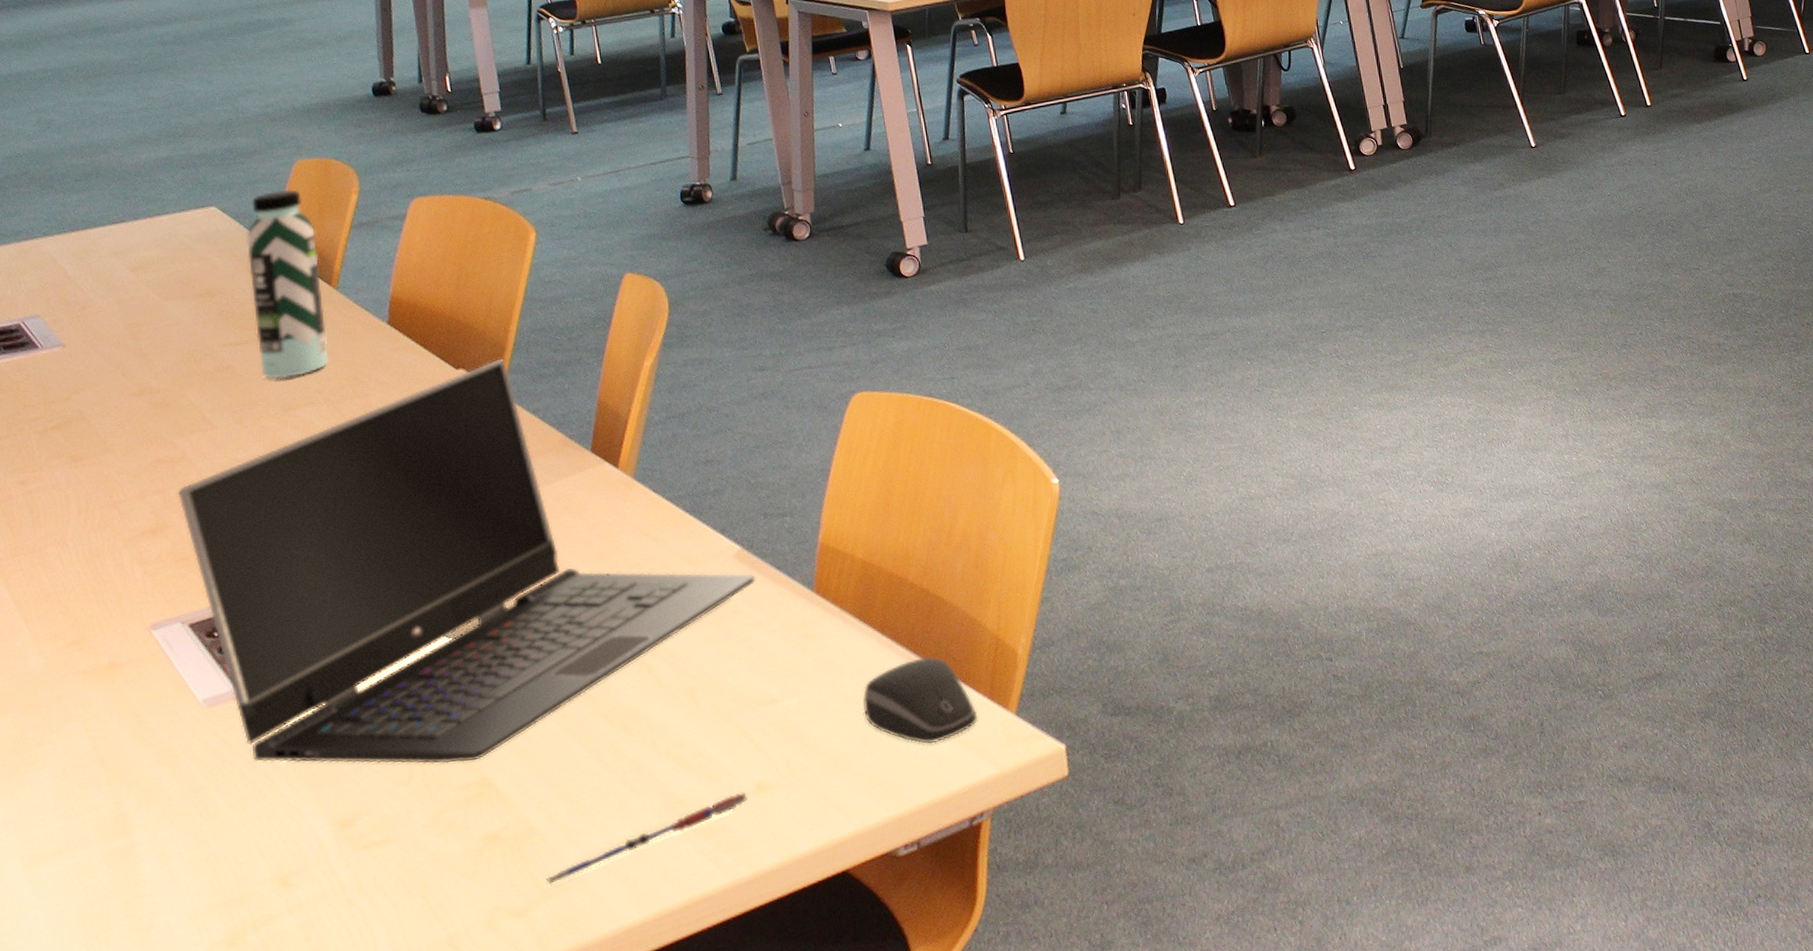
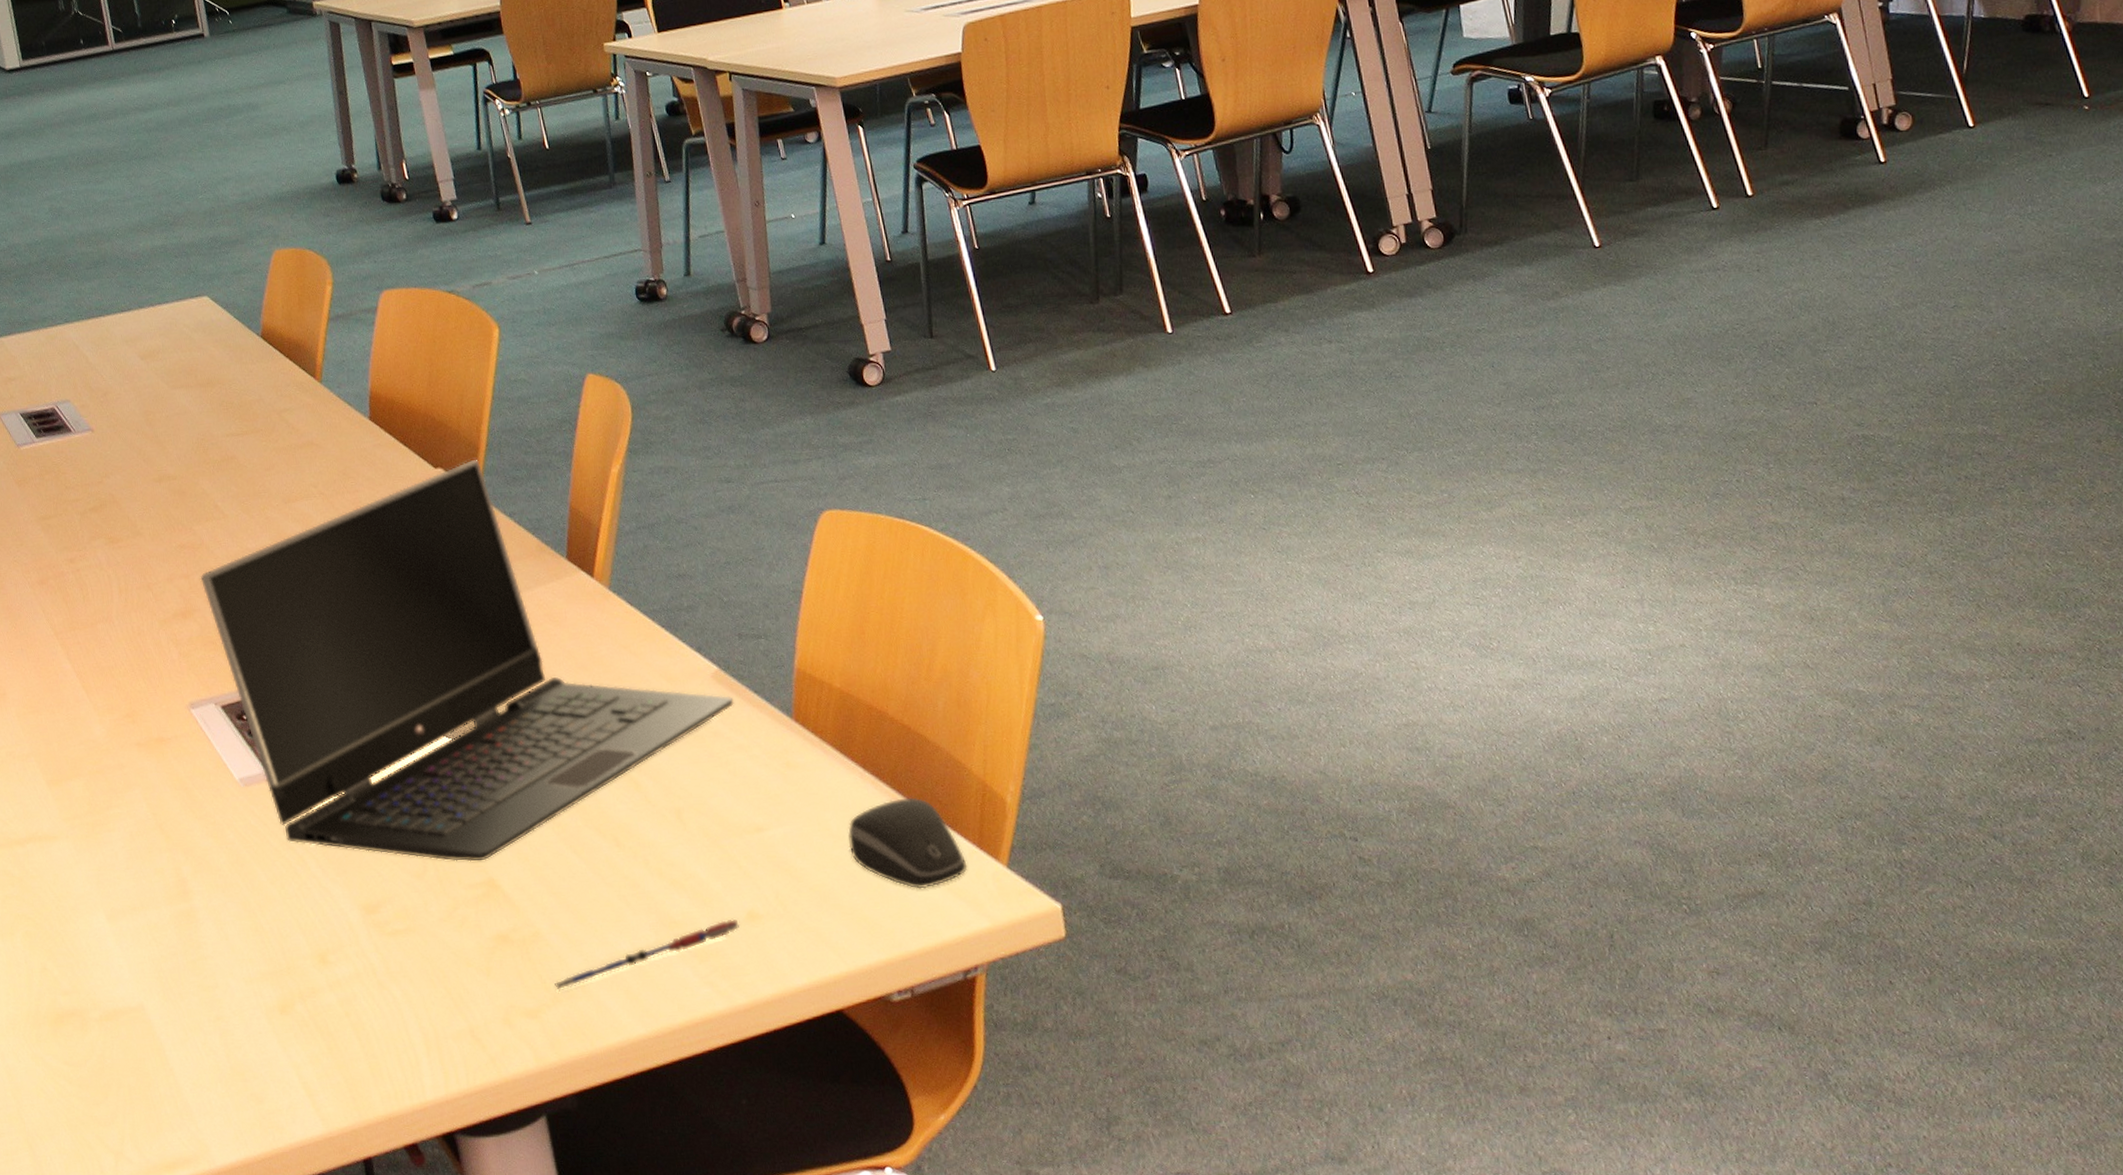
water bottle: present [246,189,329,380] -> none [237,280,320,472]

